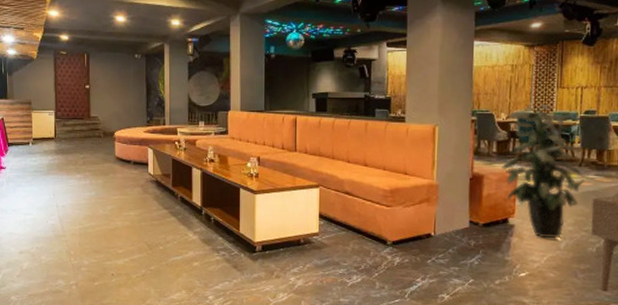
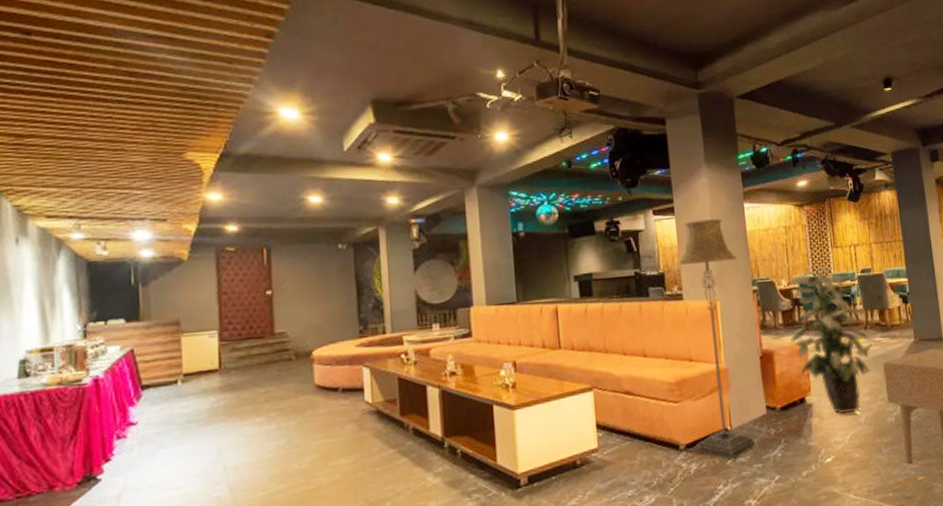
floor lamp: none [401,54,460,260] -> present [677,219,755,460]

